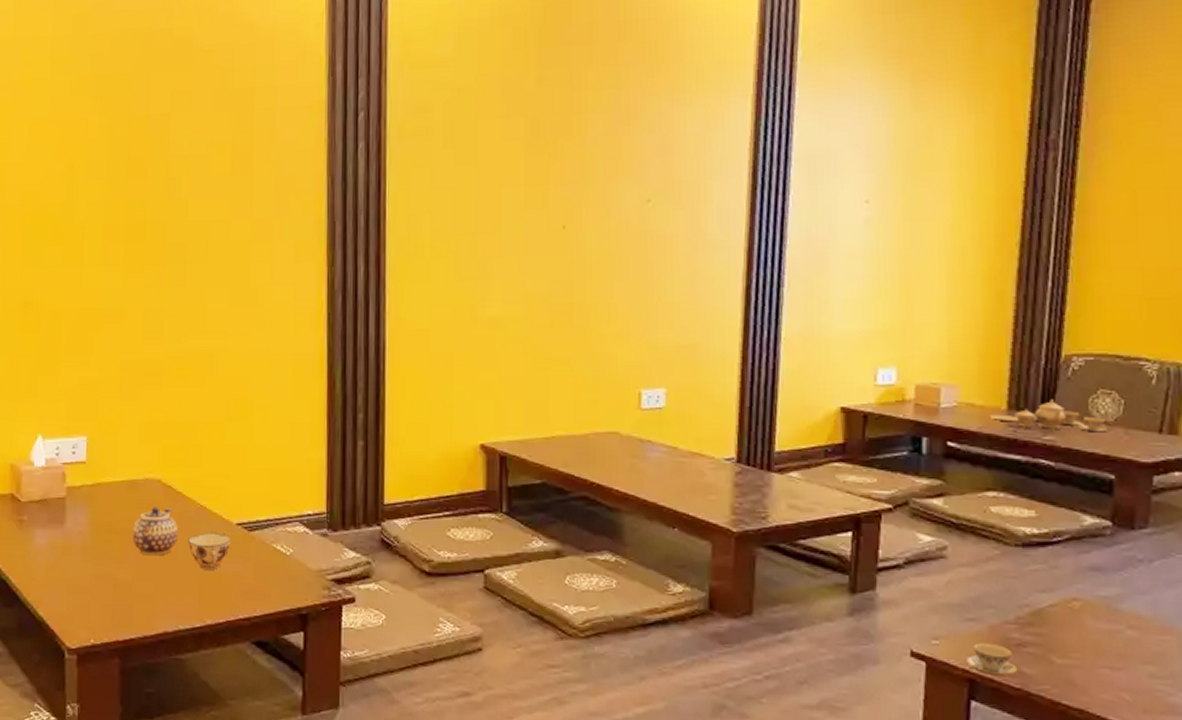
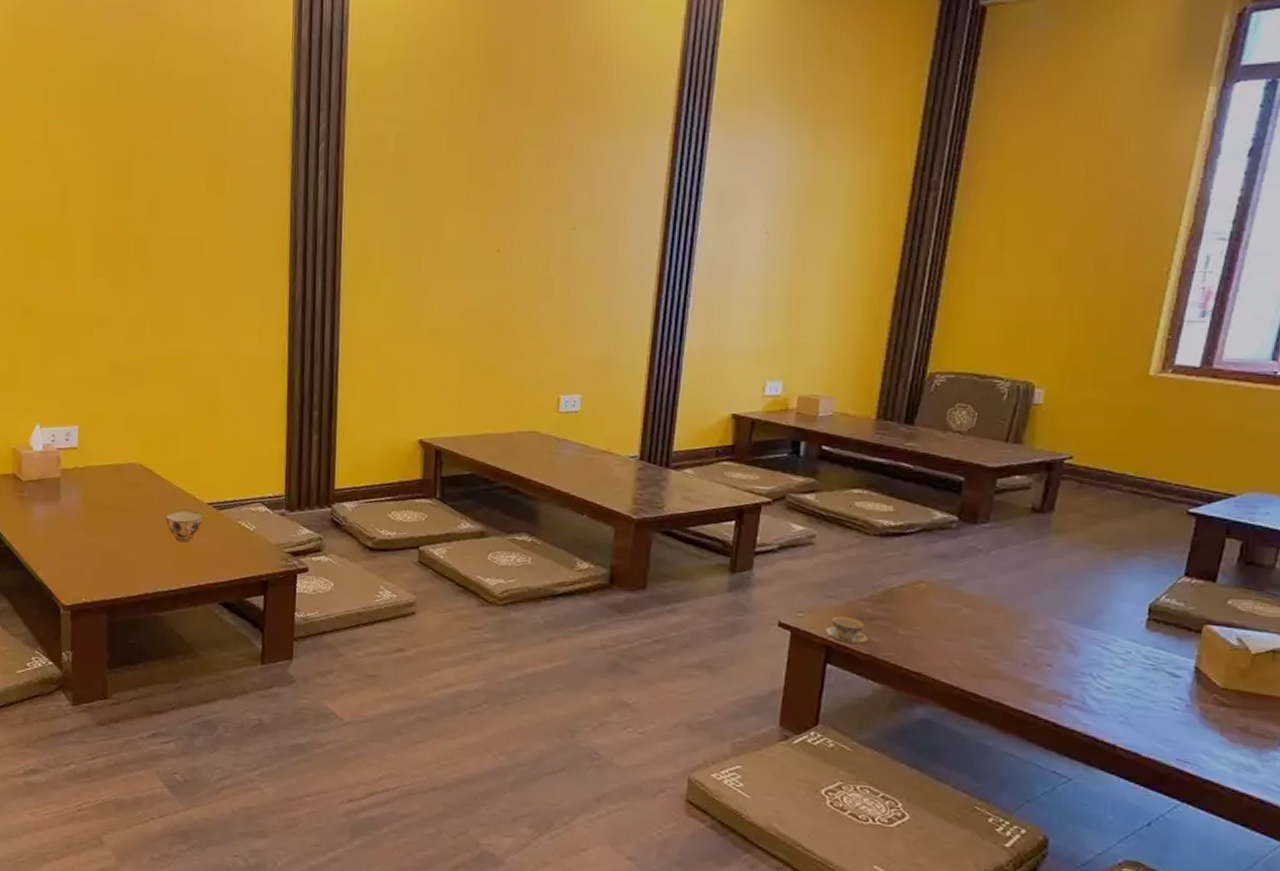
teapot: present [132,507,179,556] -> none [117,487,158,529]
tea set: present [989,399,1109,433] -> none [860,411,962,441]

